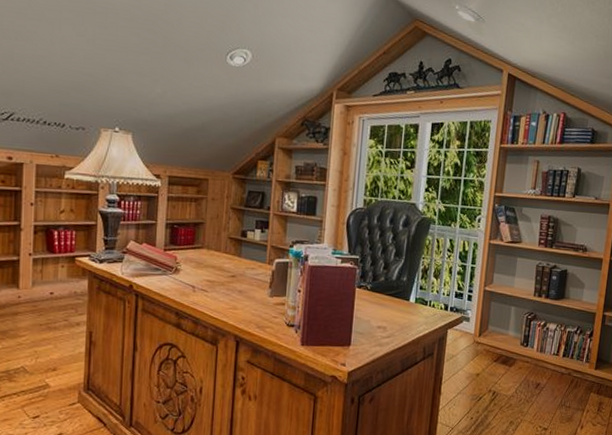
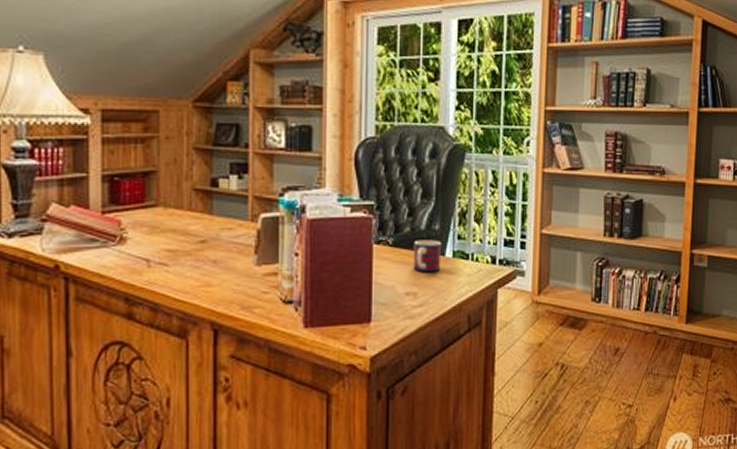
mug: none [384,287,408,313] -> present [413,239,442,273]

